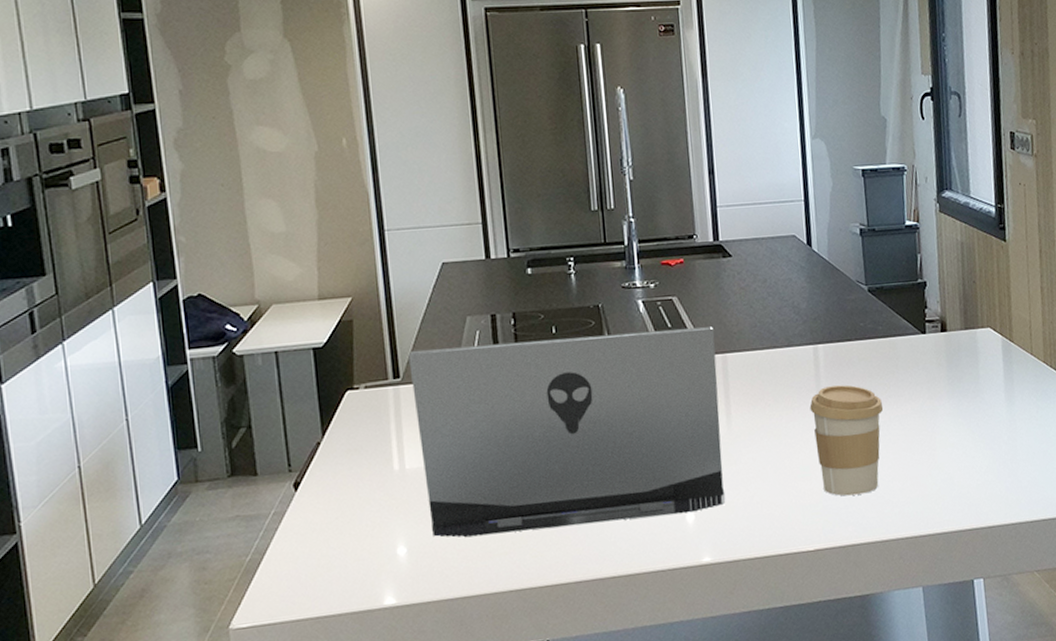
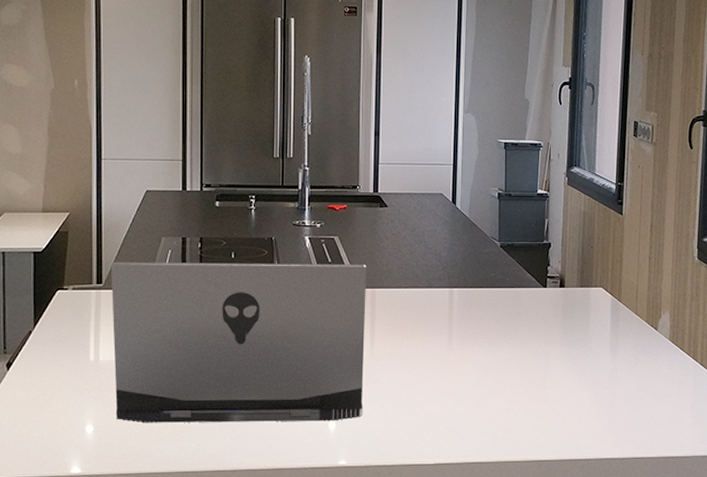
coffee cup: present [809,385,884,496] -> none [442,325,505,420]

